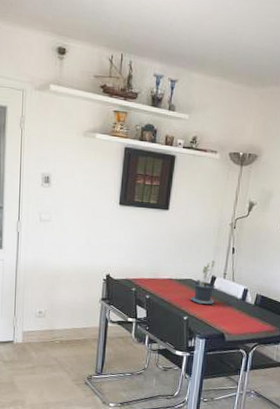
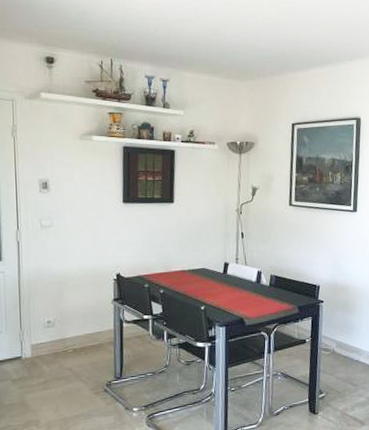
potted plant: present [190,260,216,307] -> none [205,247,230,293]

